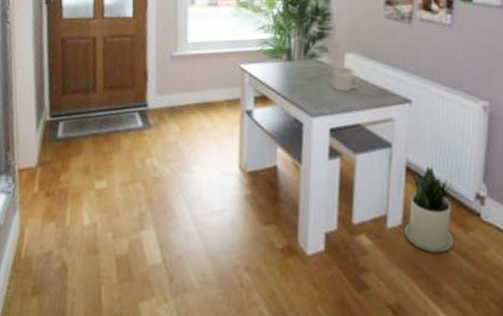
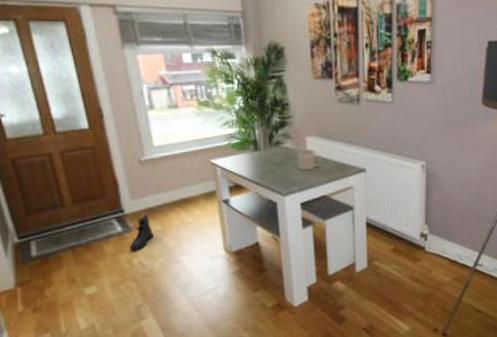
boot: none [145,112,171,149] -> present [129,214,153,249]
planter: present [405,166,454,253] -> none [370,219,407,283]

